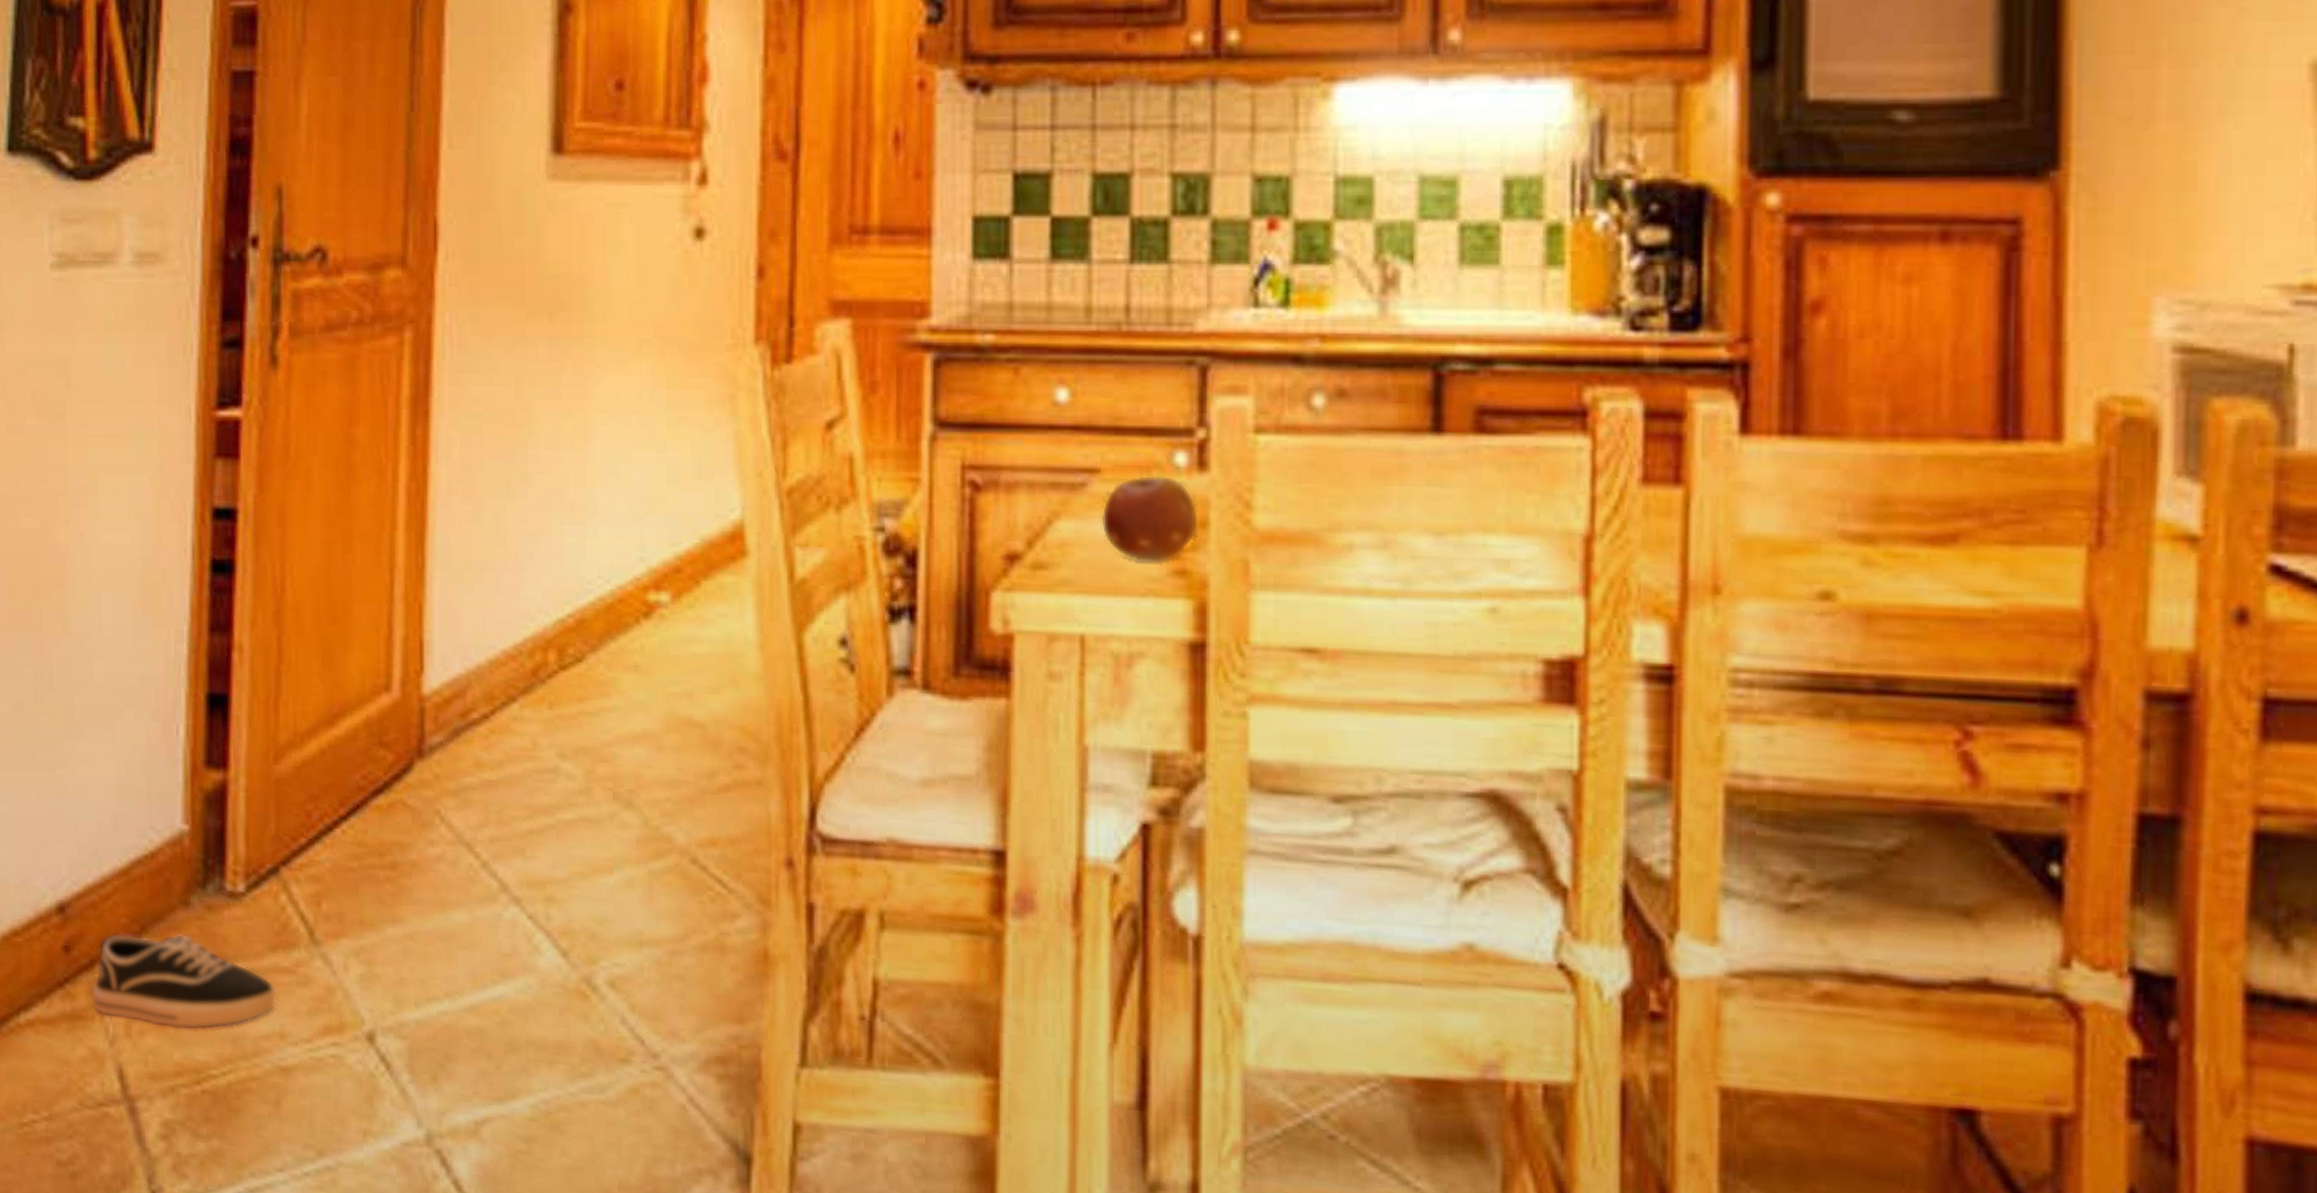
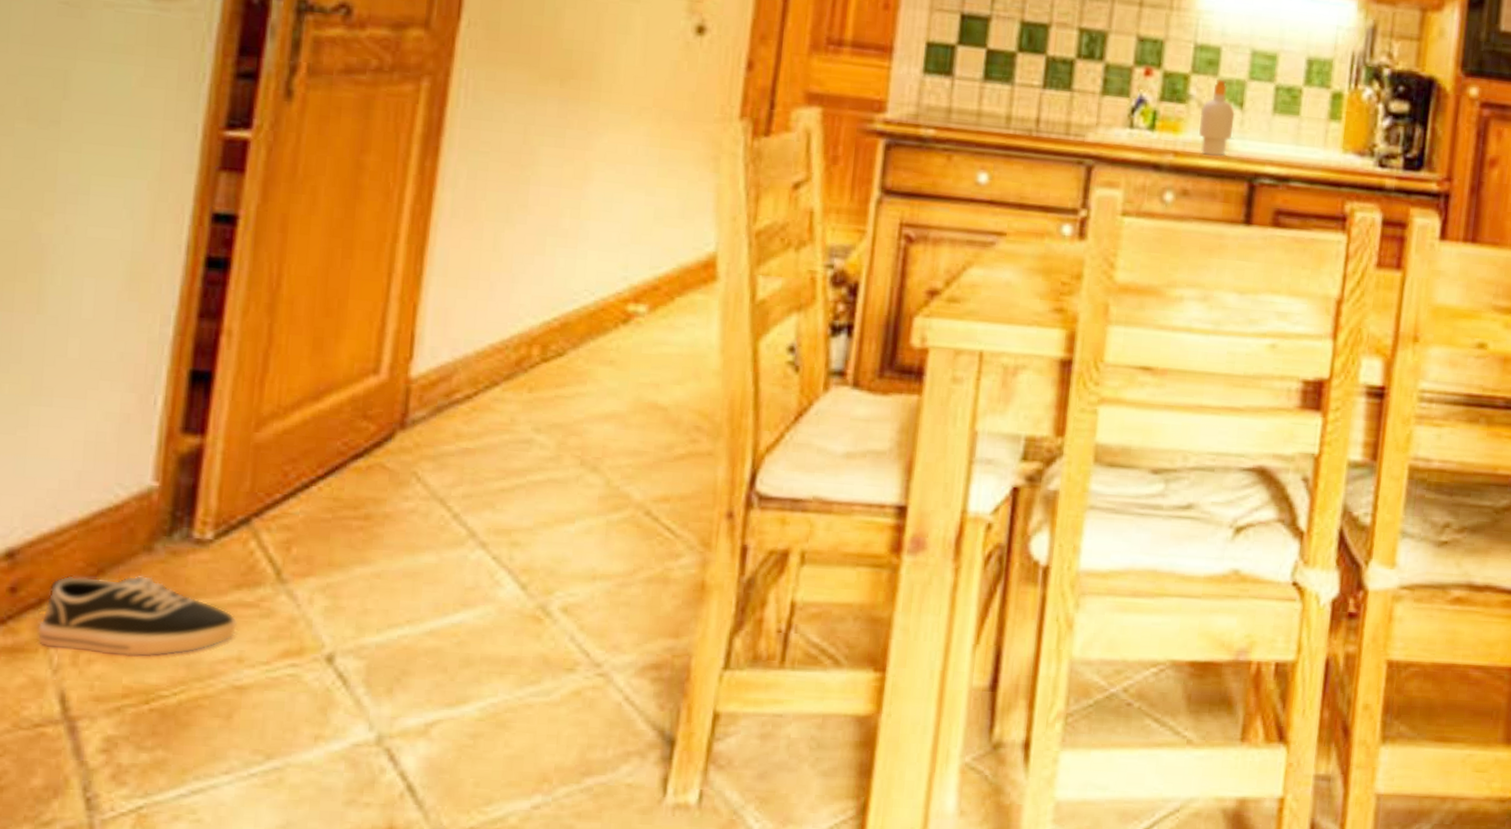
fruit: present [1102,476,1198,562] -> none [1004,240,1076,302]
soap bottle: none [1354,225,1401,336] -> present [1199,80,1234,156]

